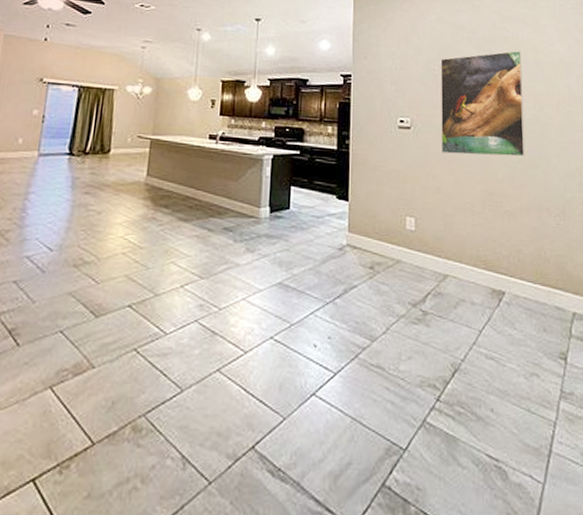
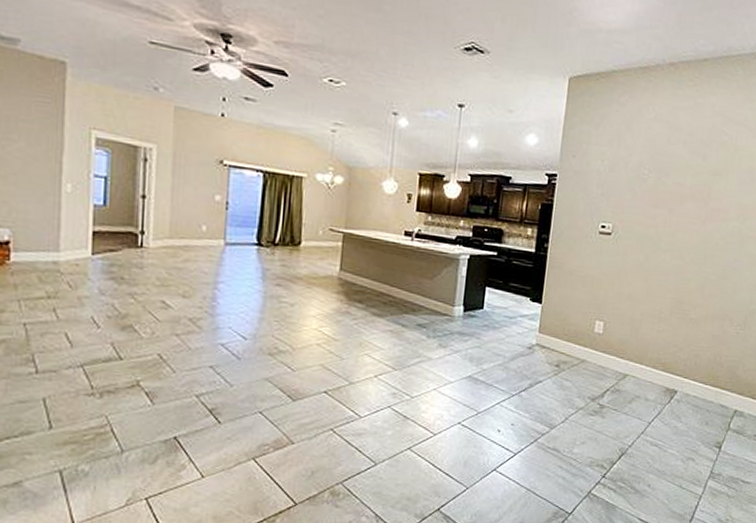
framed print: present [440,50,526,157] -> none [639,157,736,268]

